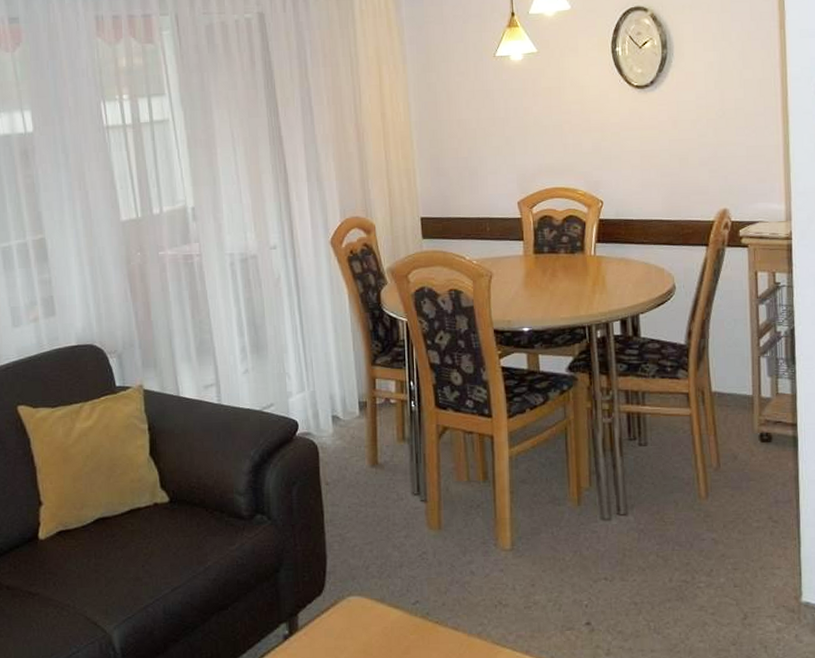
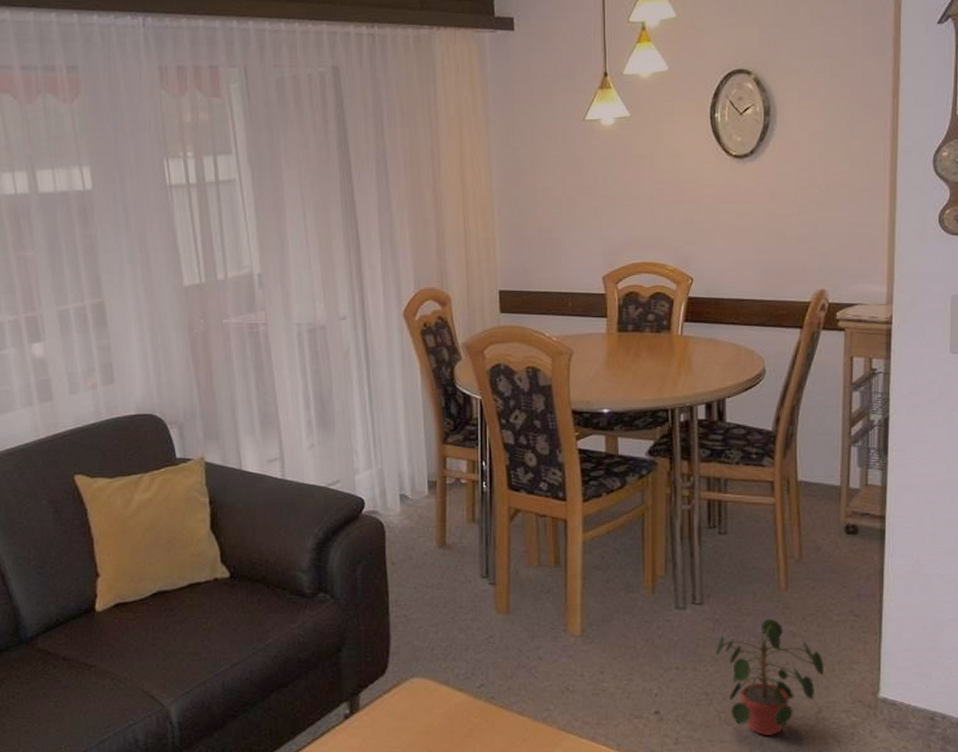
potted plant: none [641,526,747,644] -> present [715,618,824,736]

